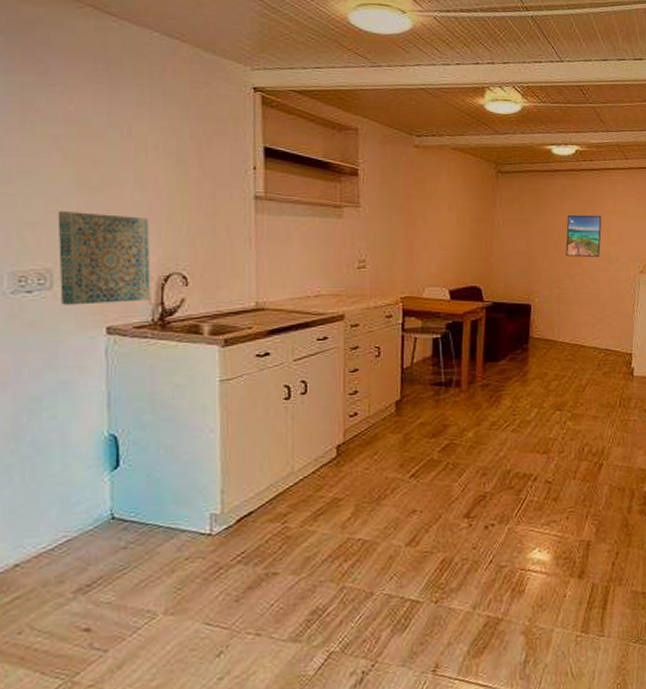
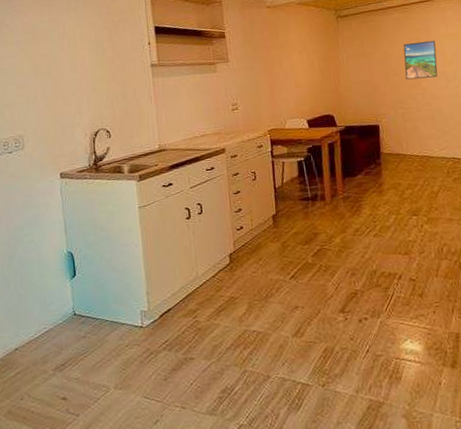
wall art: present [57,211,151,305] -> none [23,91,87,160]

